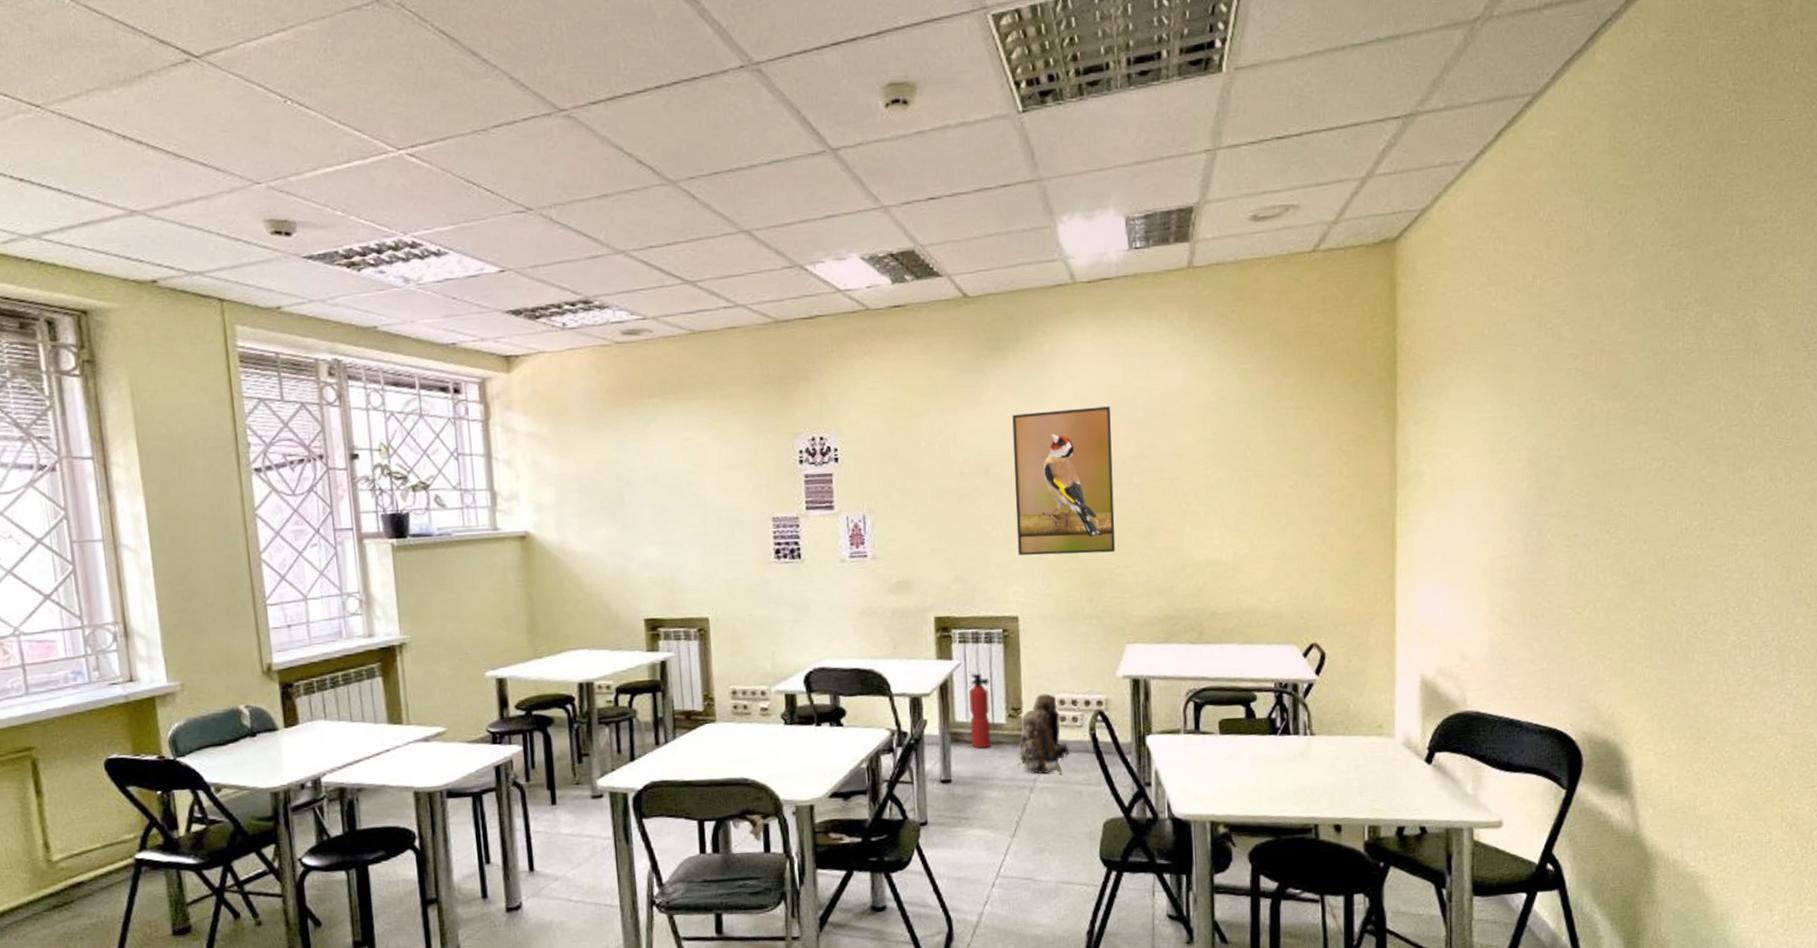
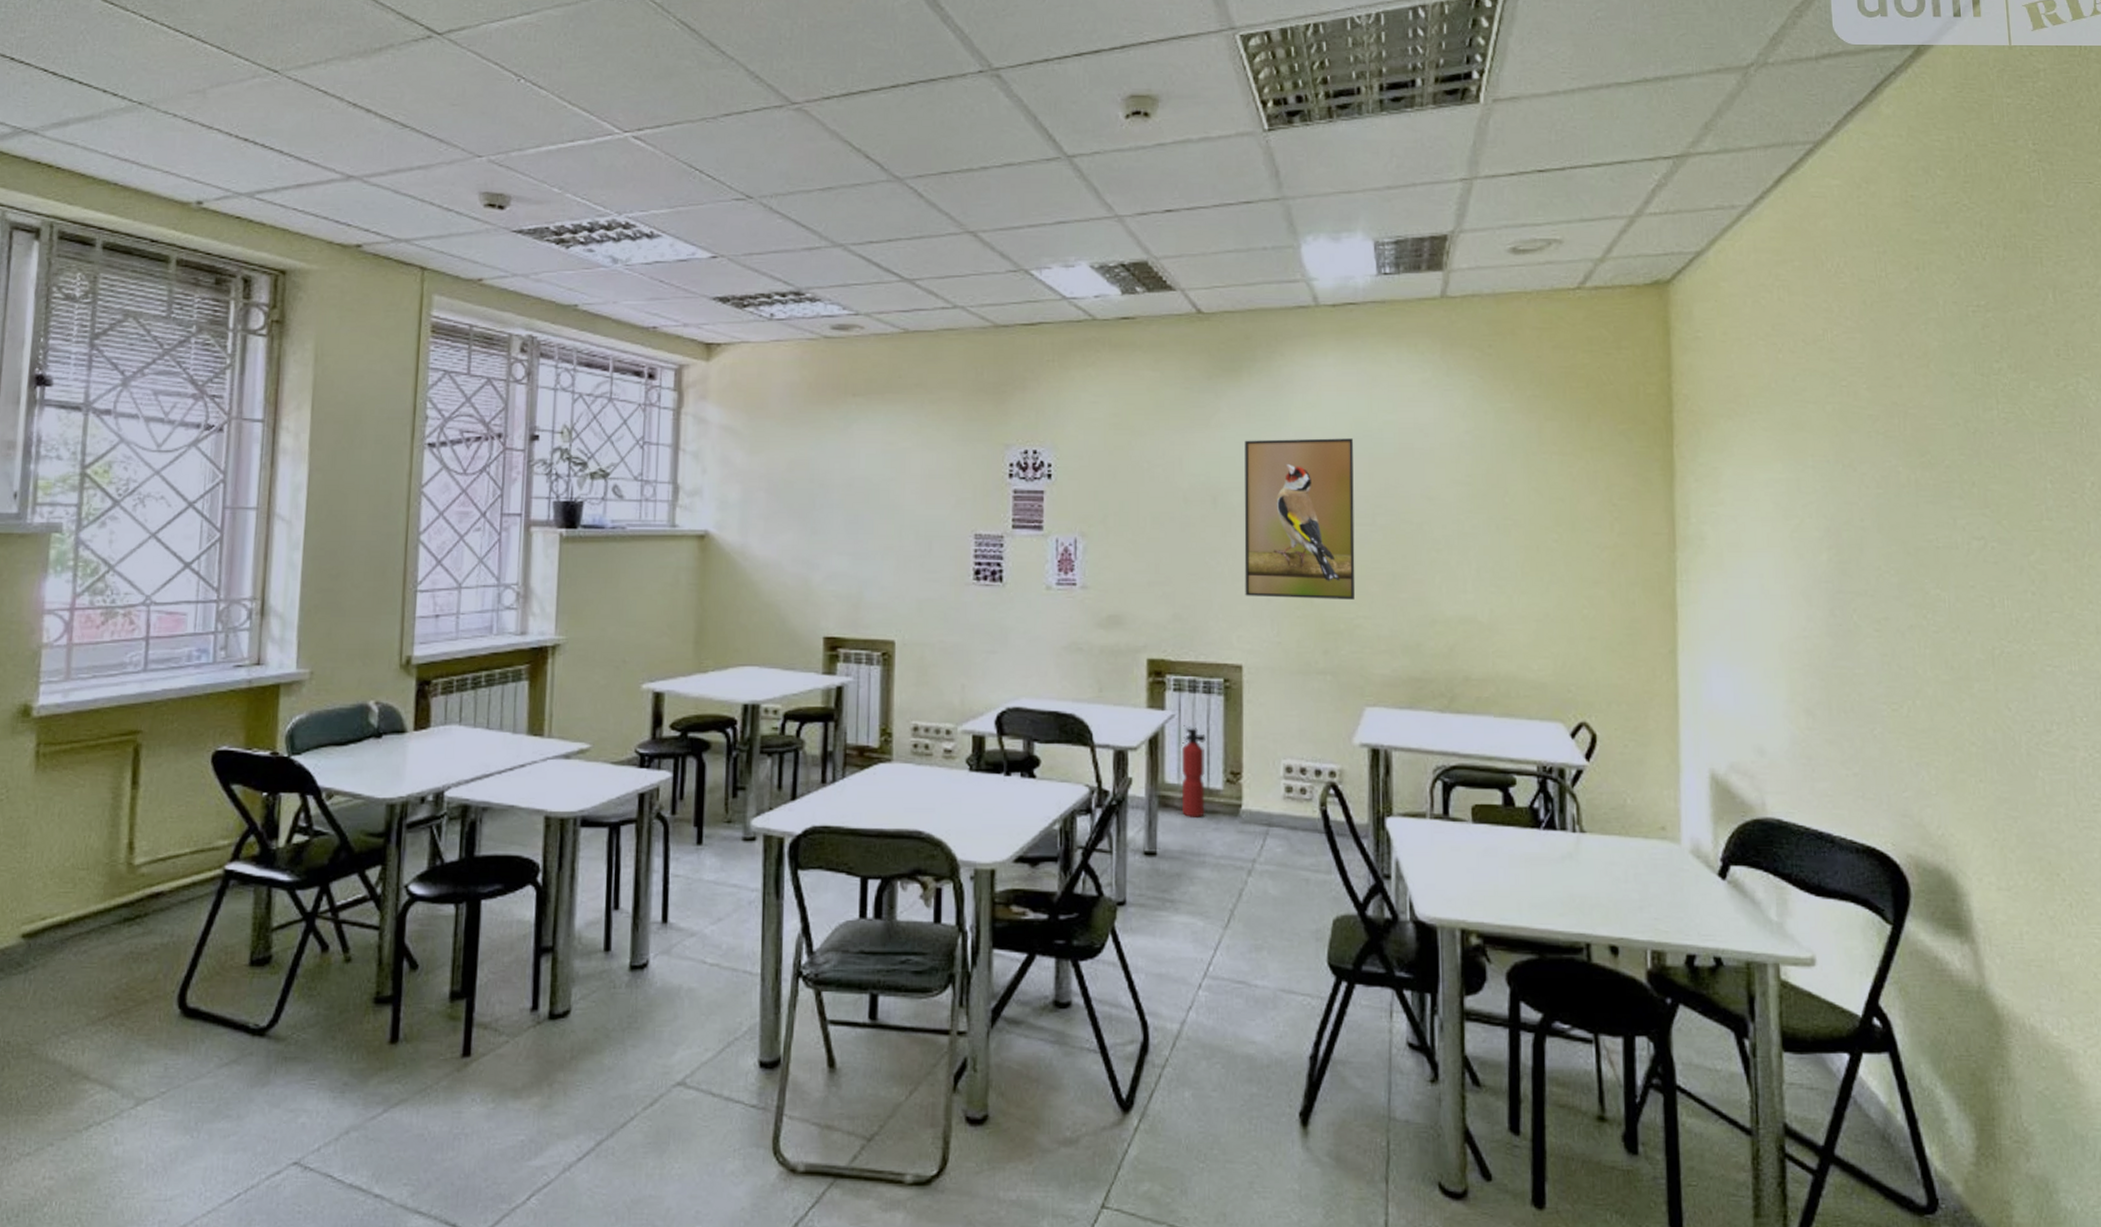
backpack: present [1018,694,1070,775] -> none [1235,758,1296,856]

